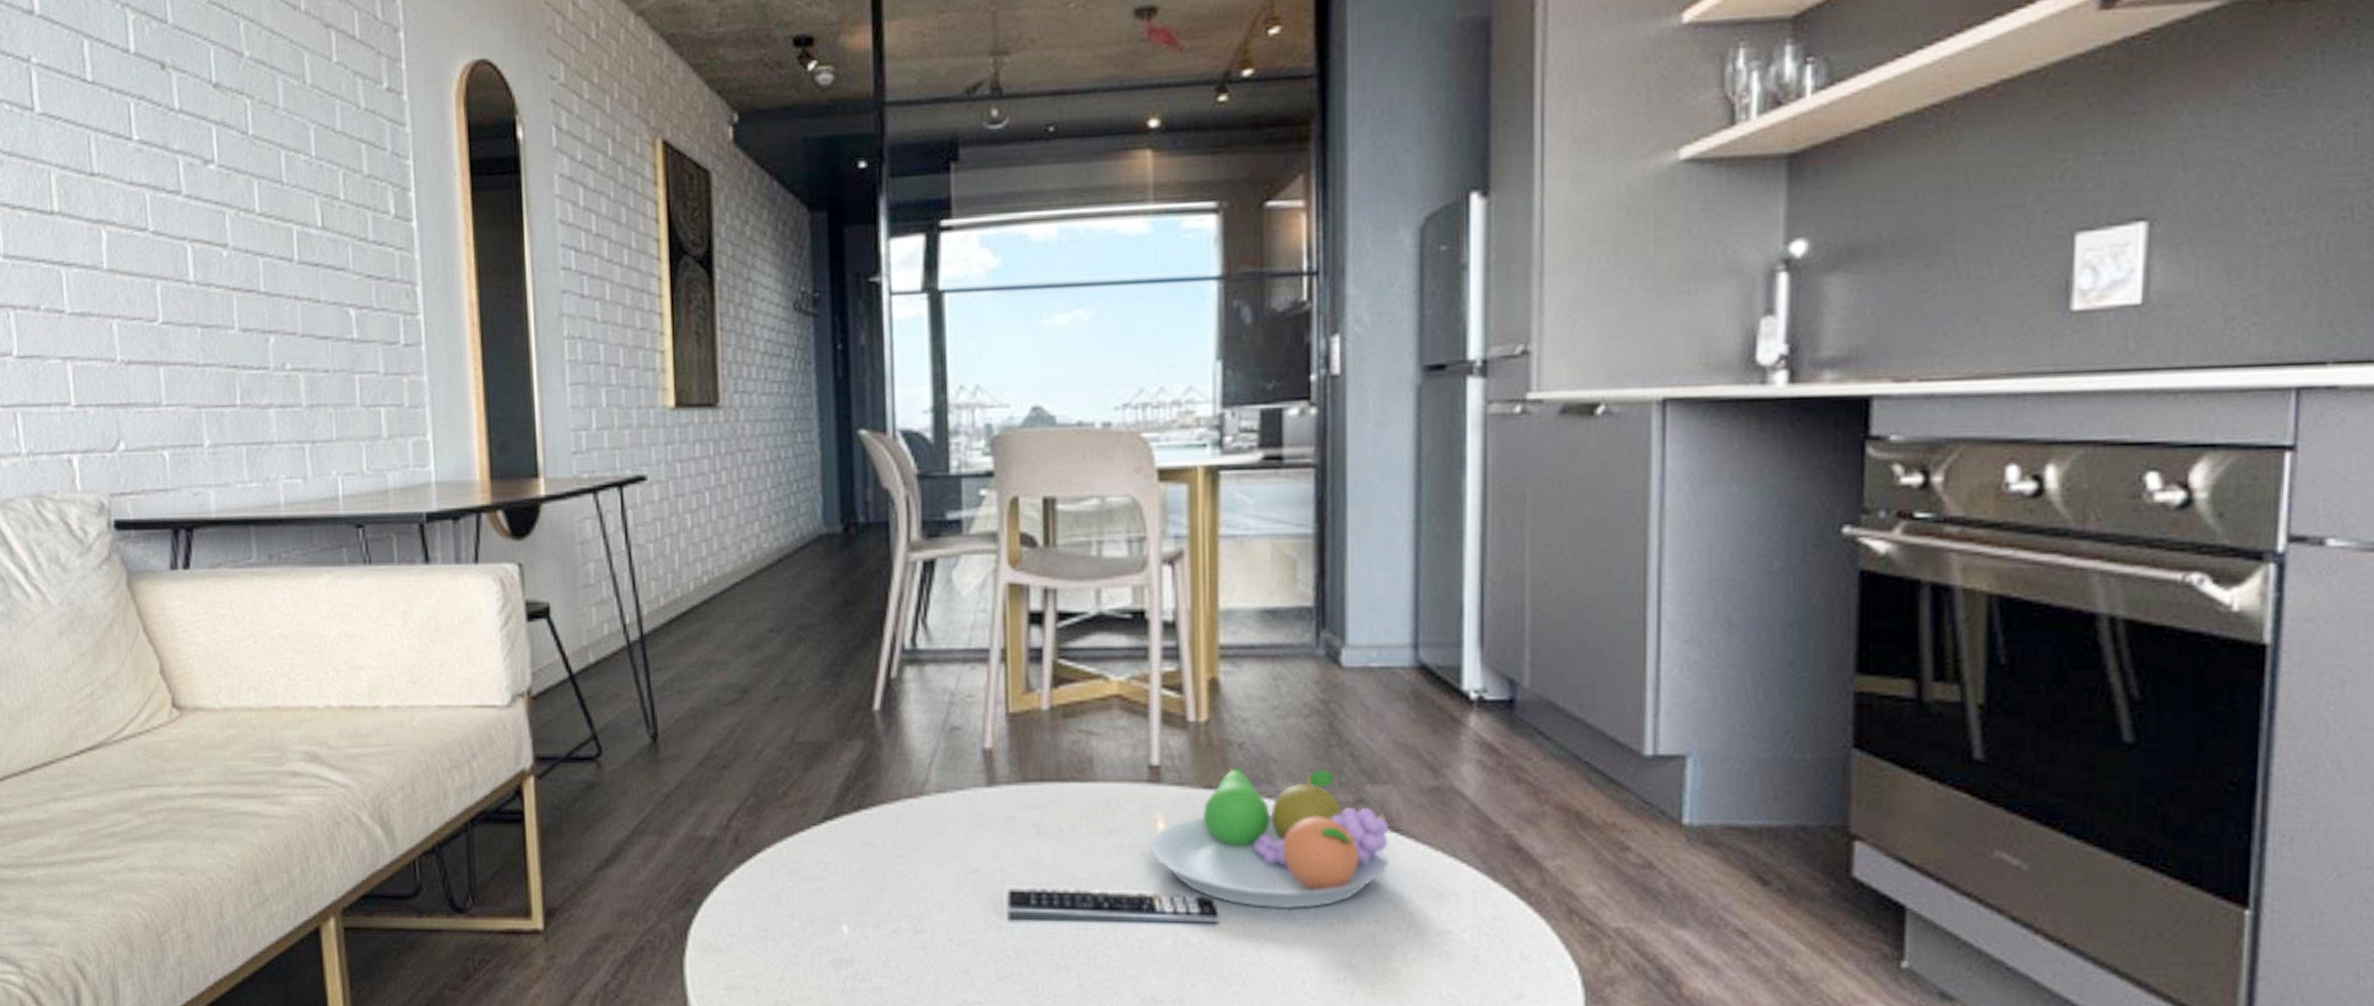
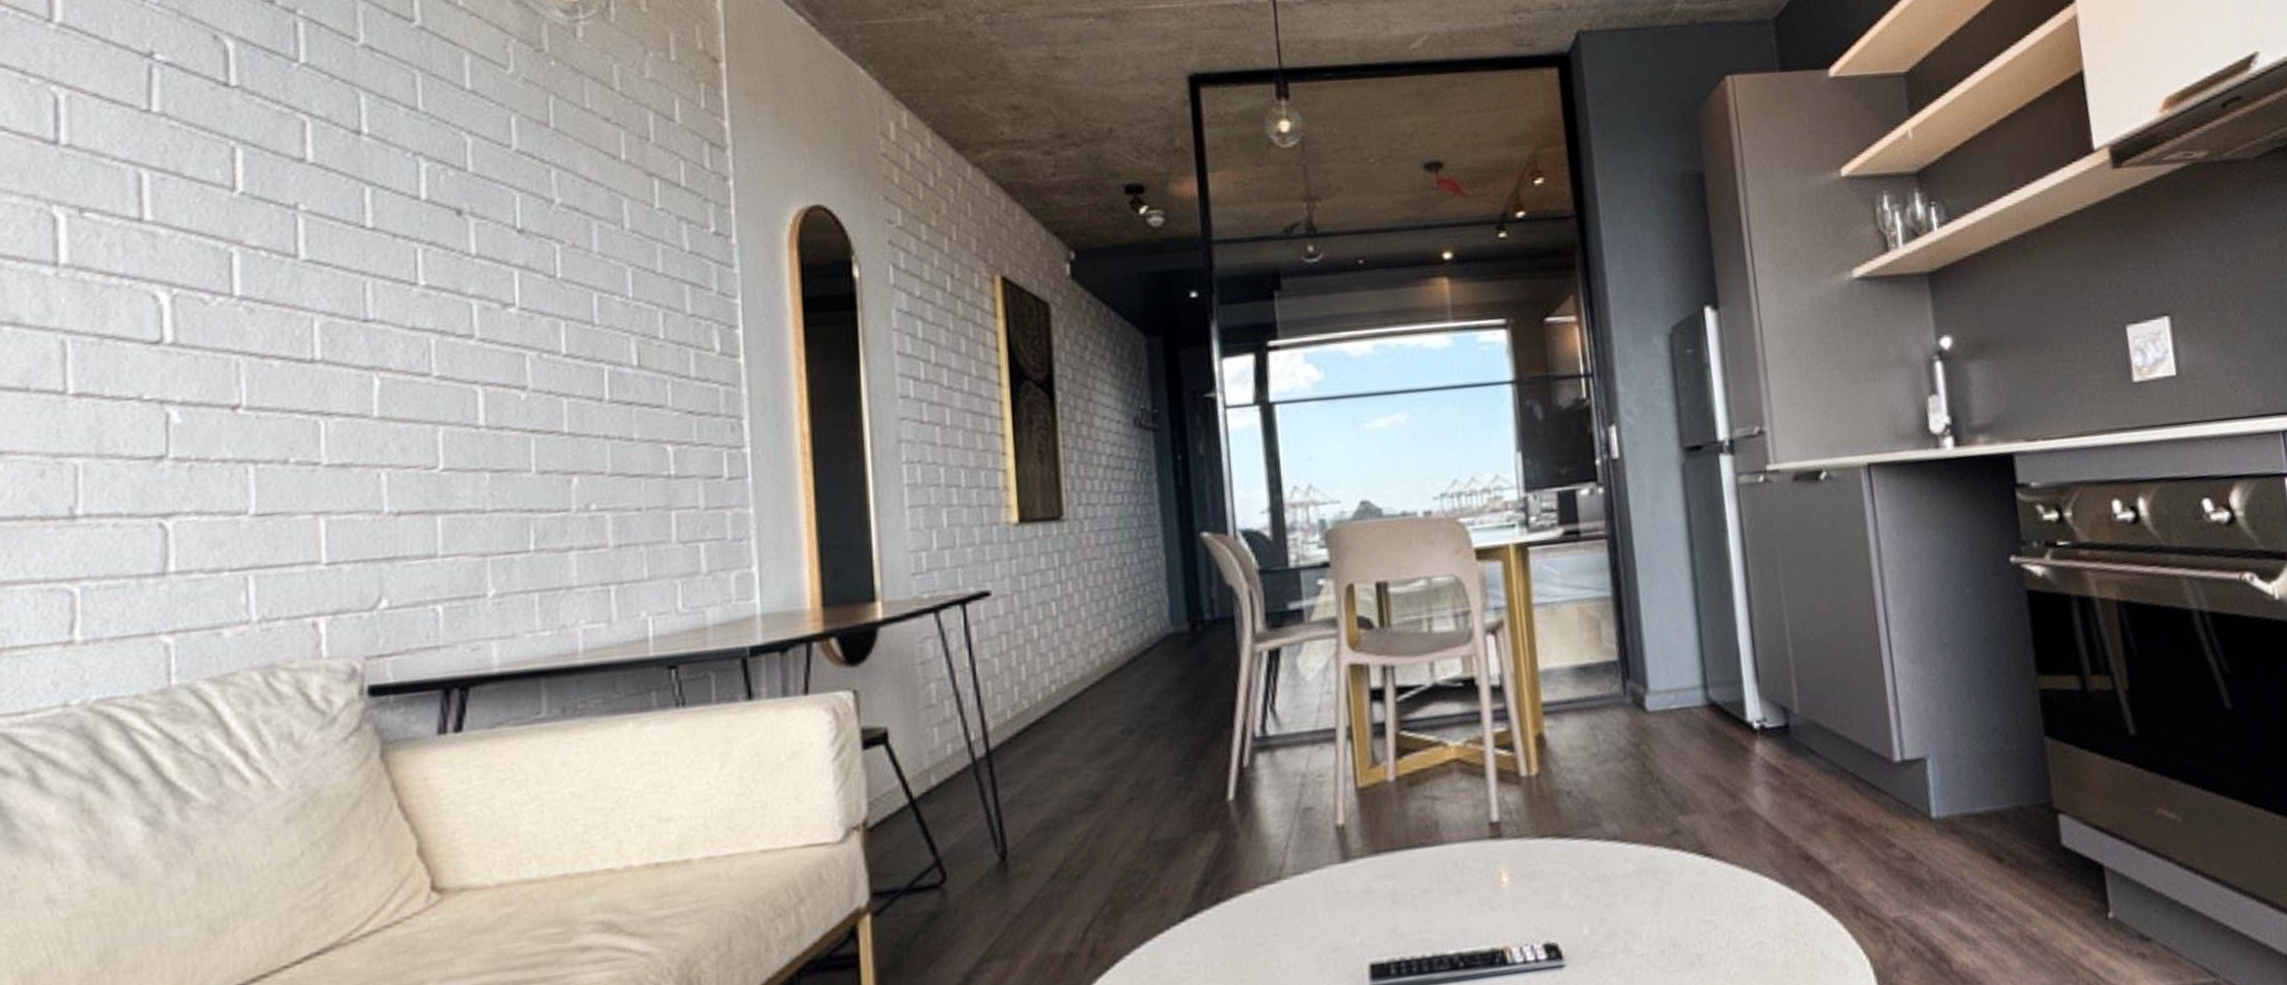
fruit bowl: present [1151,765,1389,910] -> none [1498,807,1705,946]

